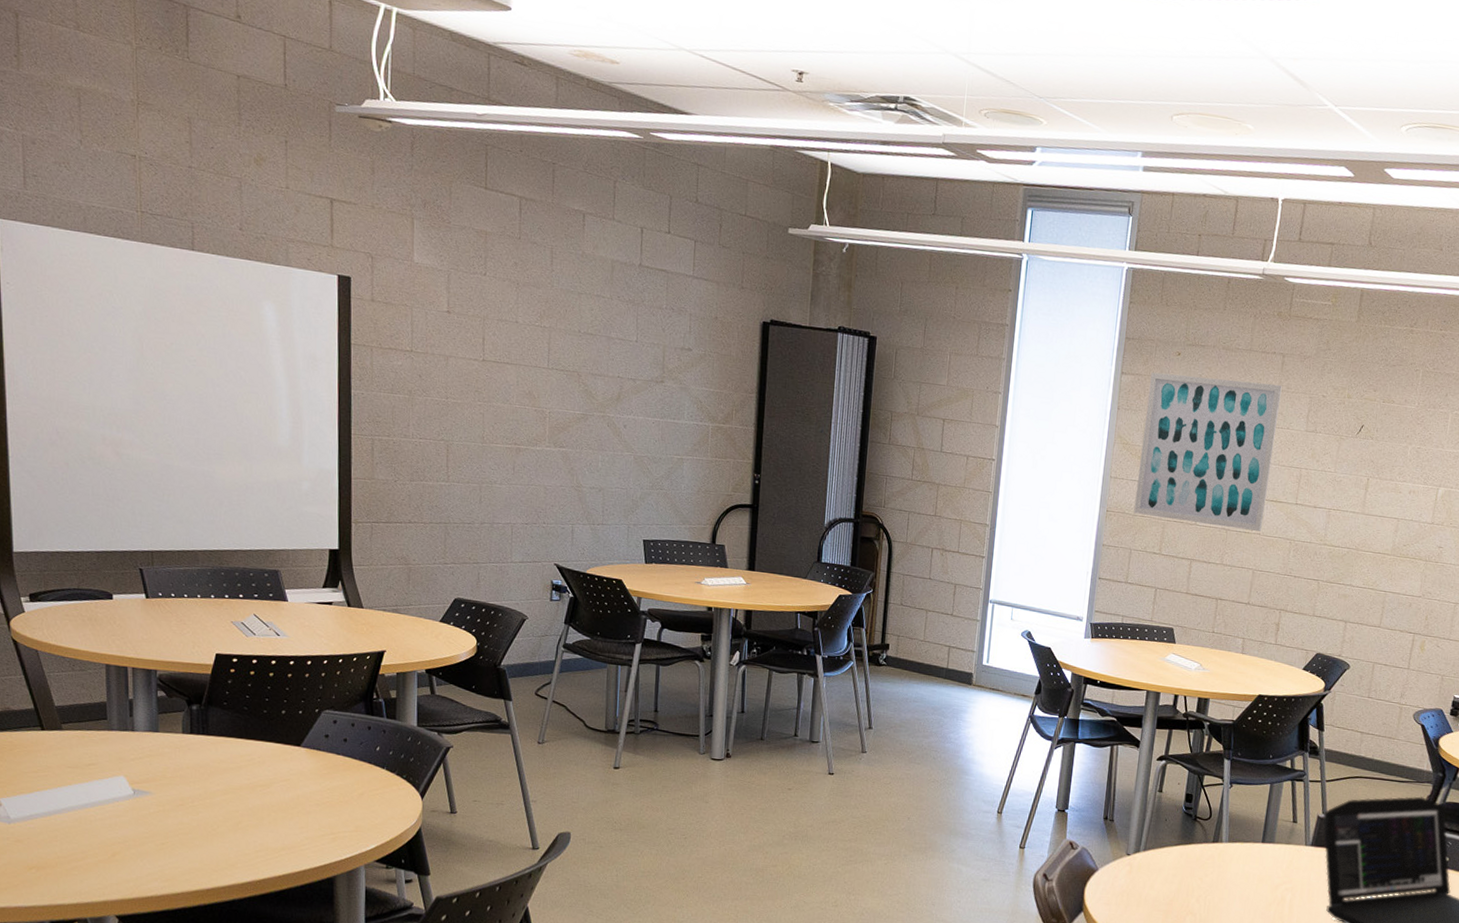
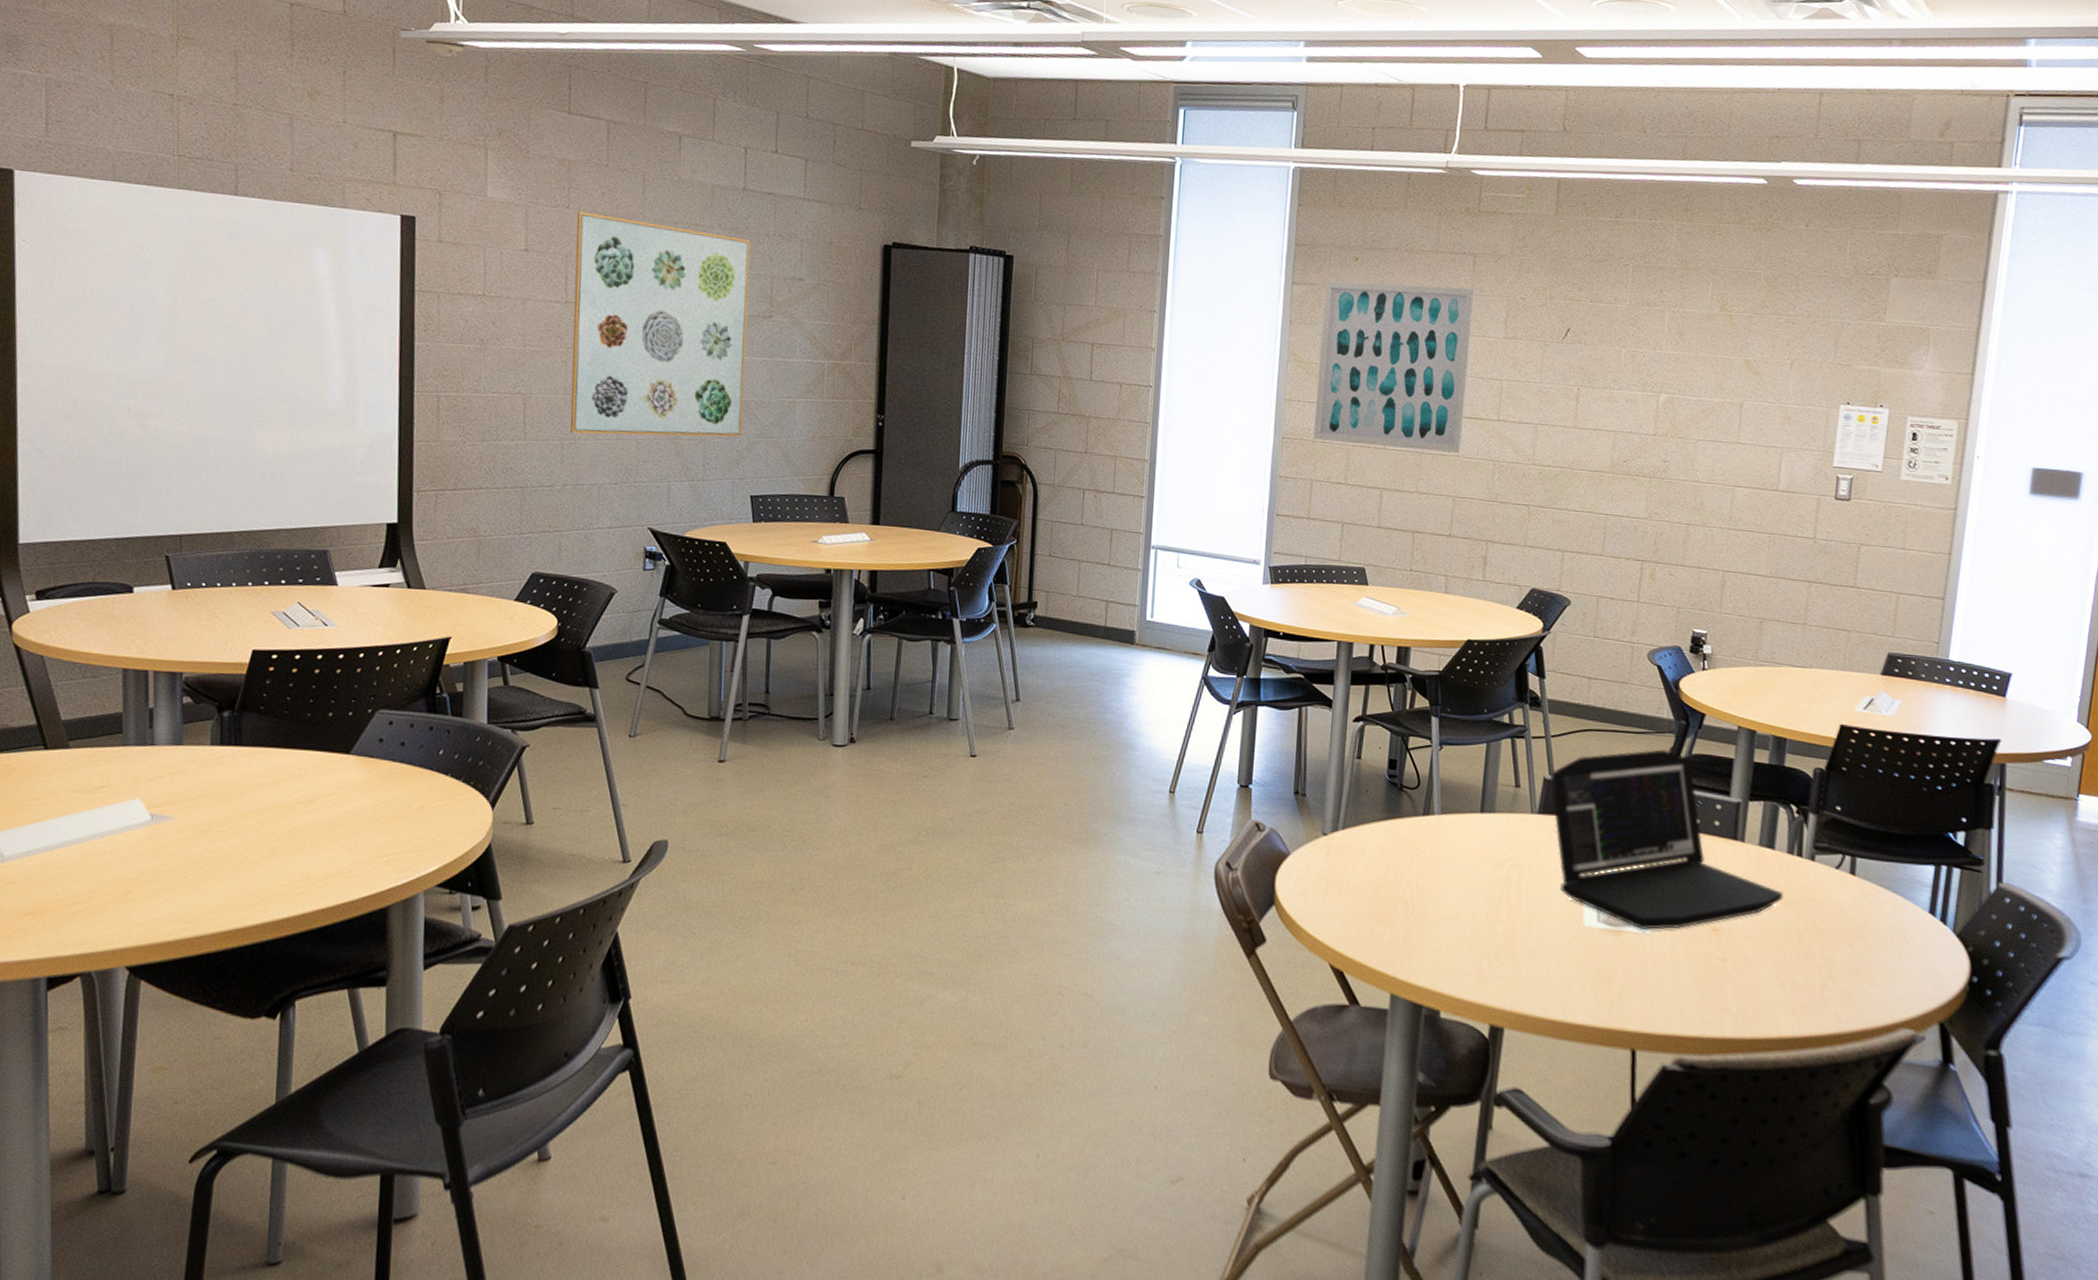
wall art: none [487,279,646,488] -> present [569,211,751,437]

